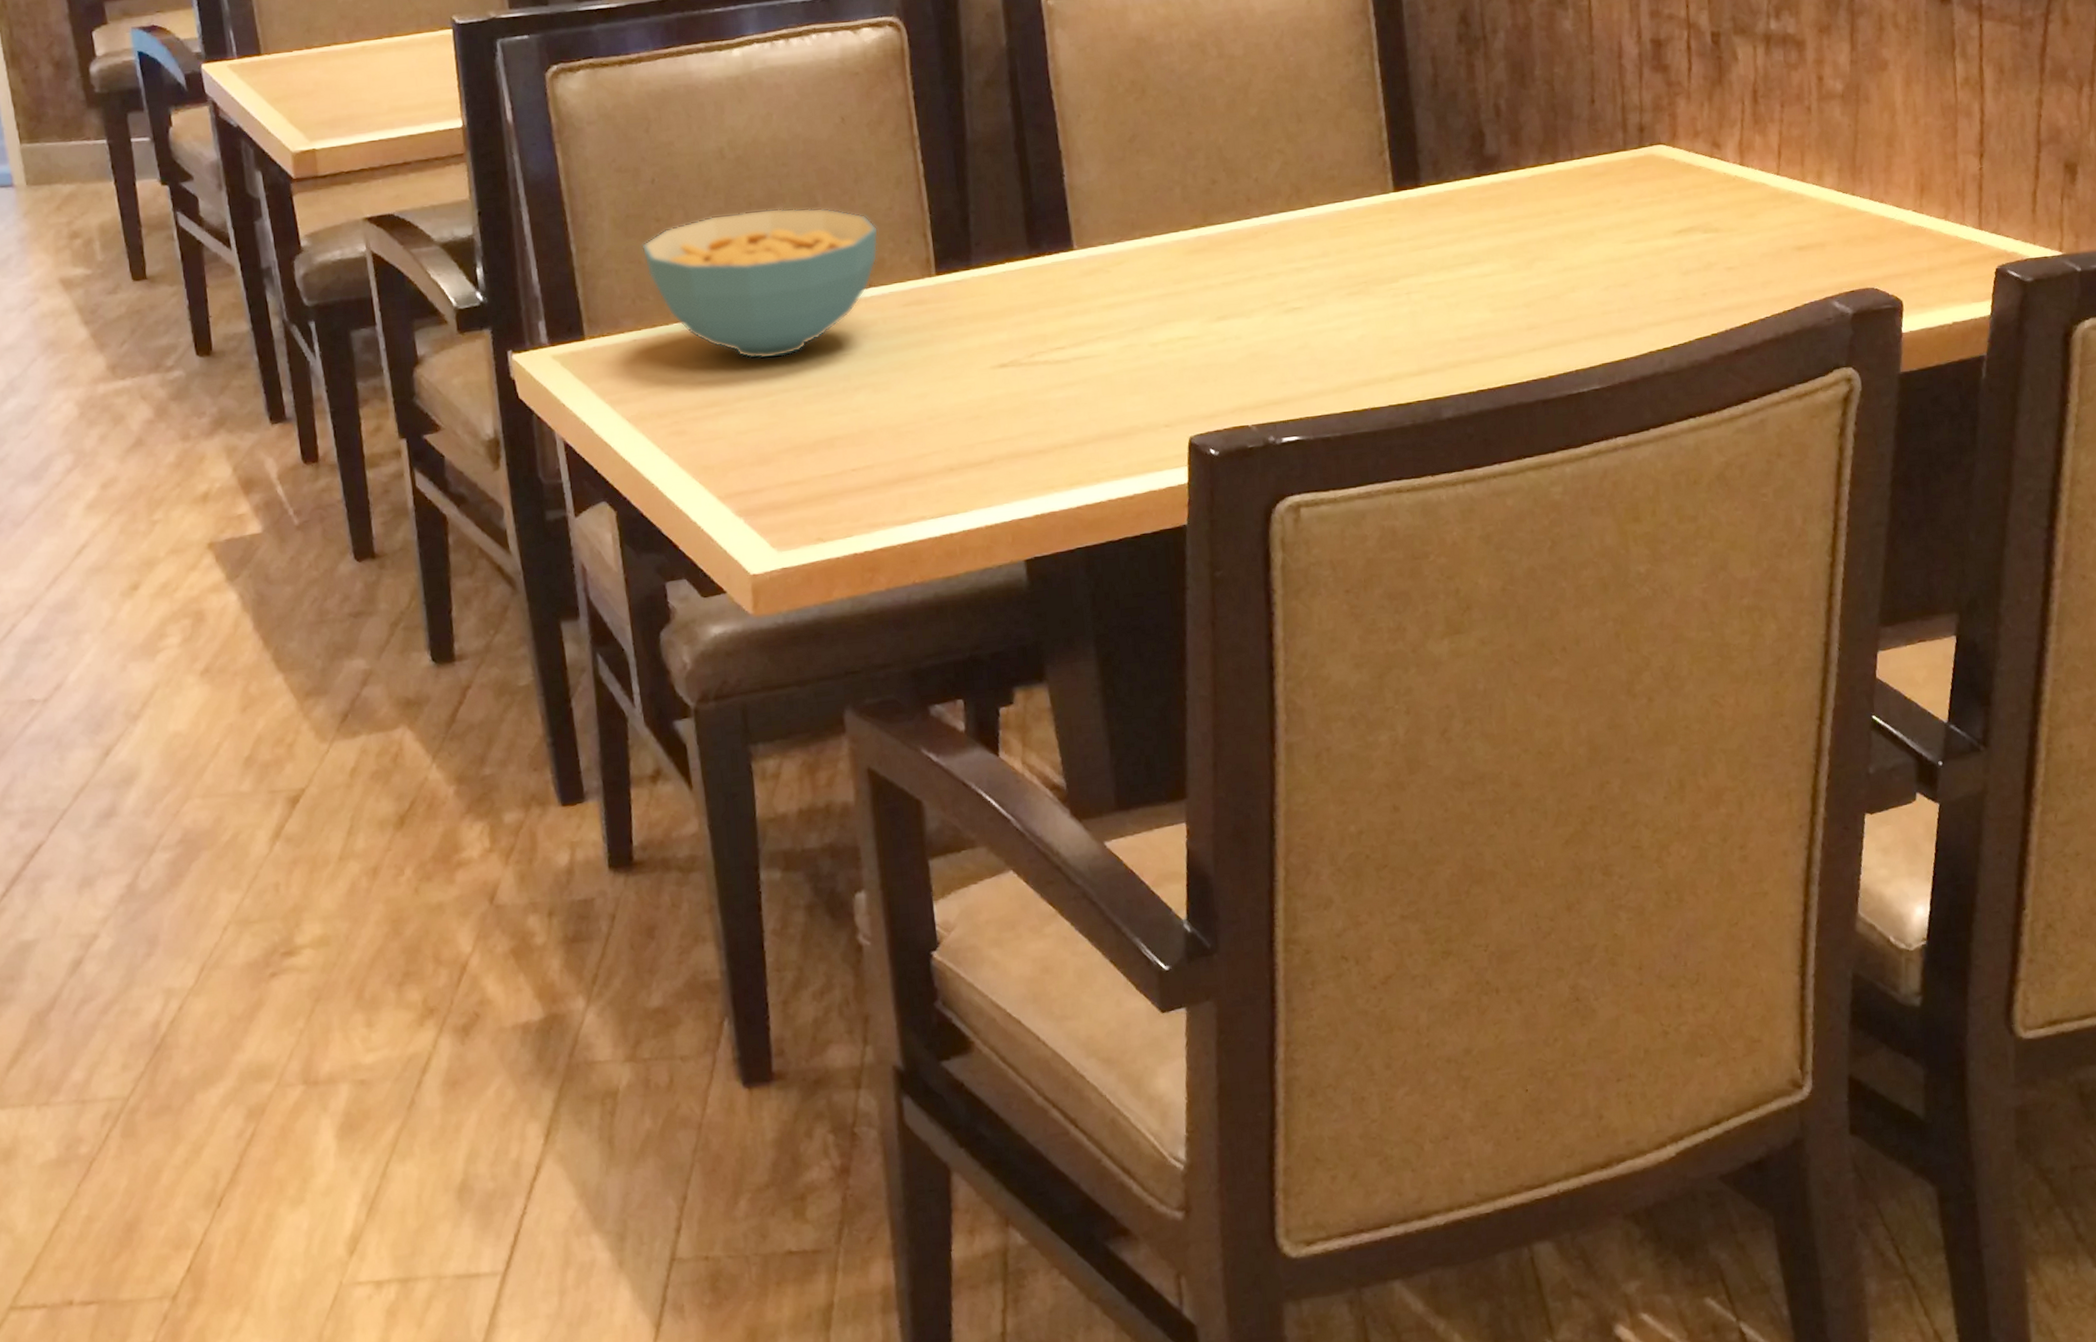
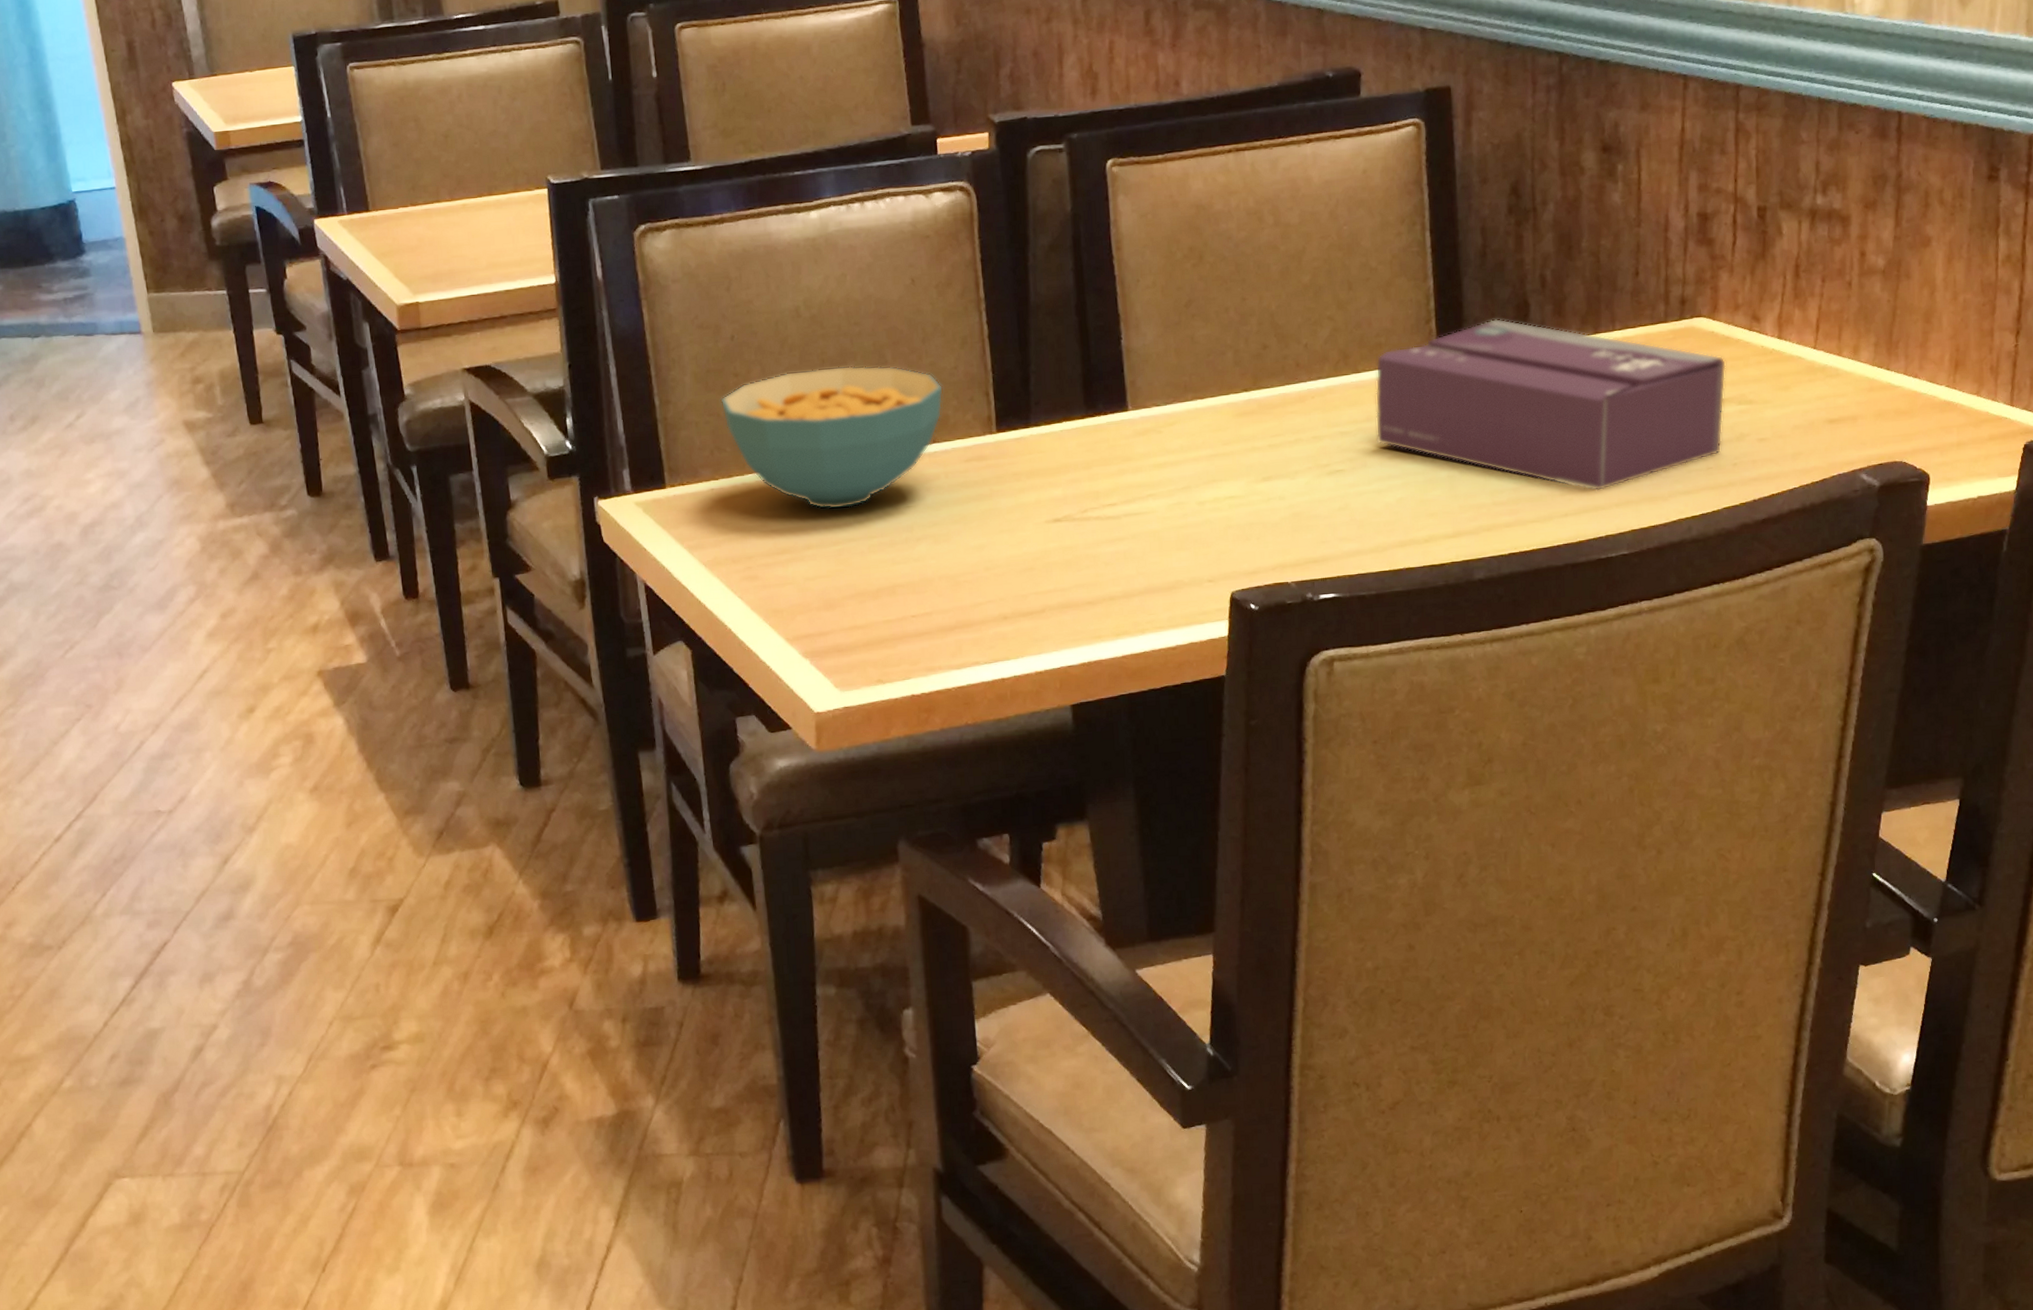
tissue box: none [1329,148,1690,325] -> present [1375,318,1727,492]

